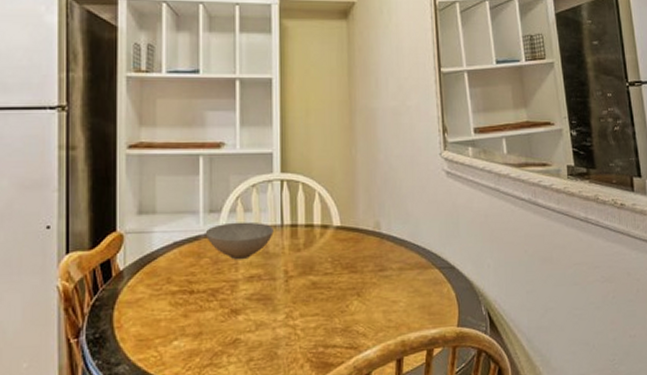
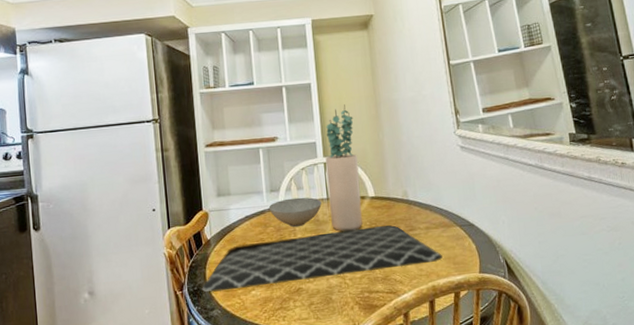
placemat: none [105,263,416,342] -> present [201,225,443,293]
vase: none [283,109,324,268] -> present [325,104,363,231]

